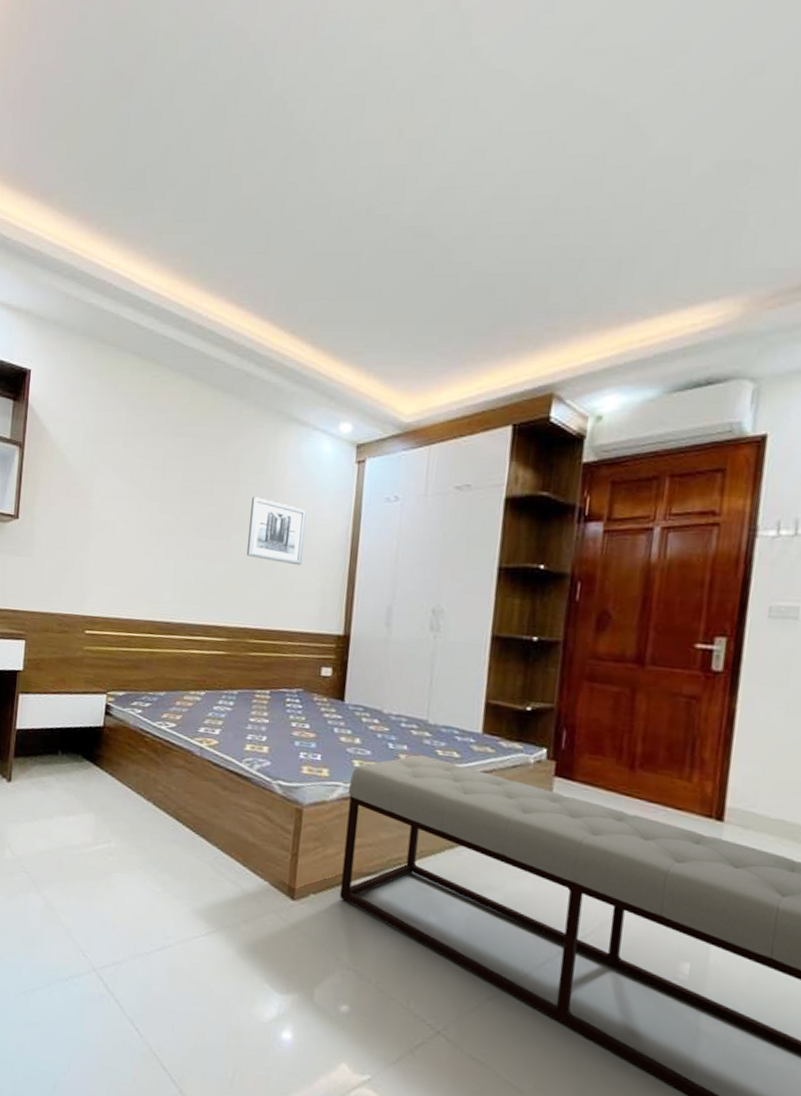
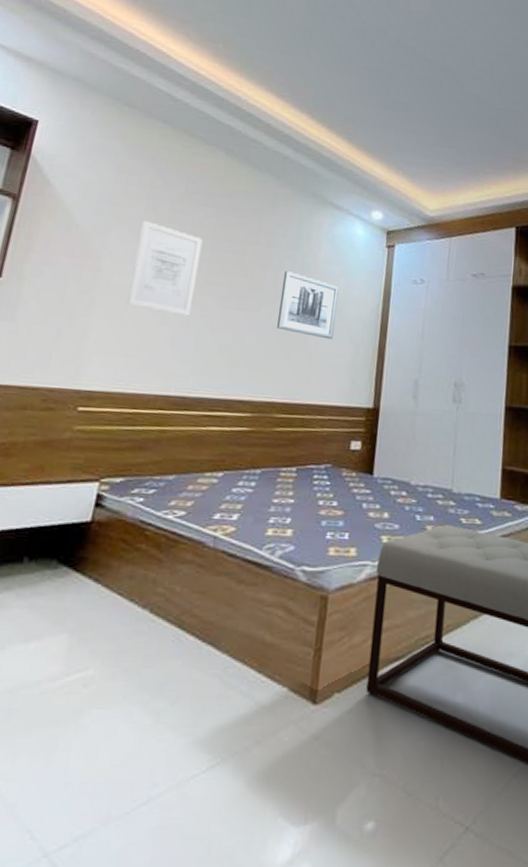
wall art: none [115,457,175,547] -> present [127,221,203,317]

